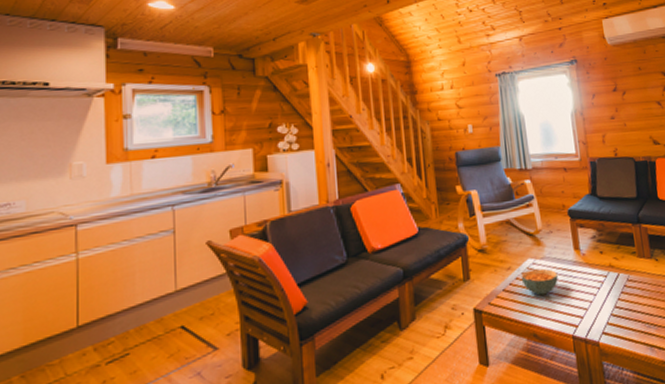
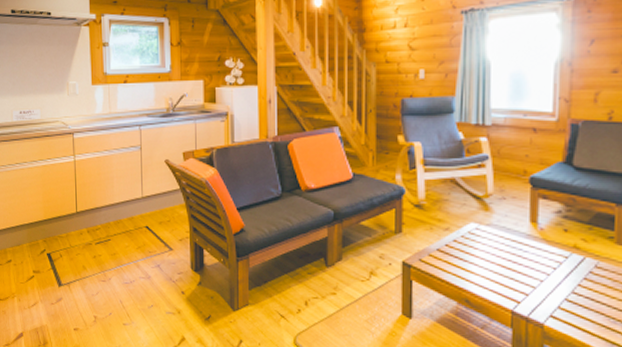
cereal bowl: present [520,268,558,296] -> none [459,234,504,263]

